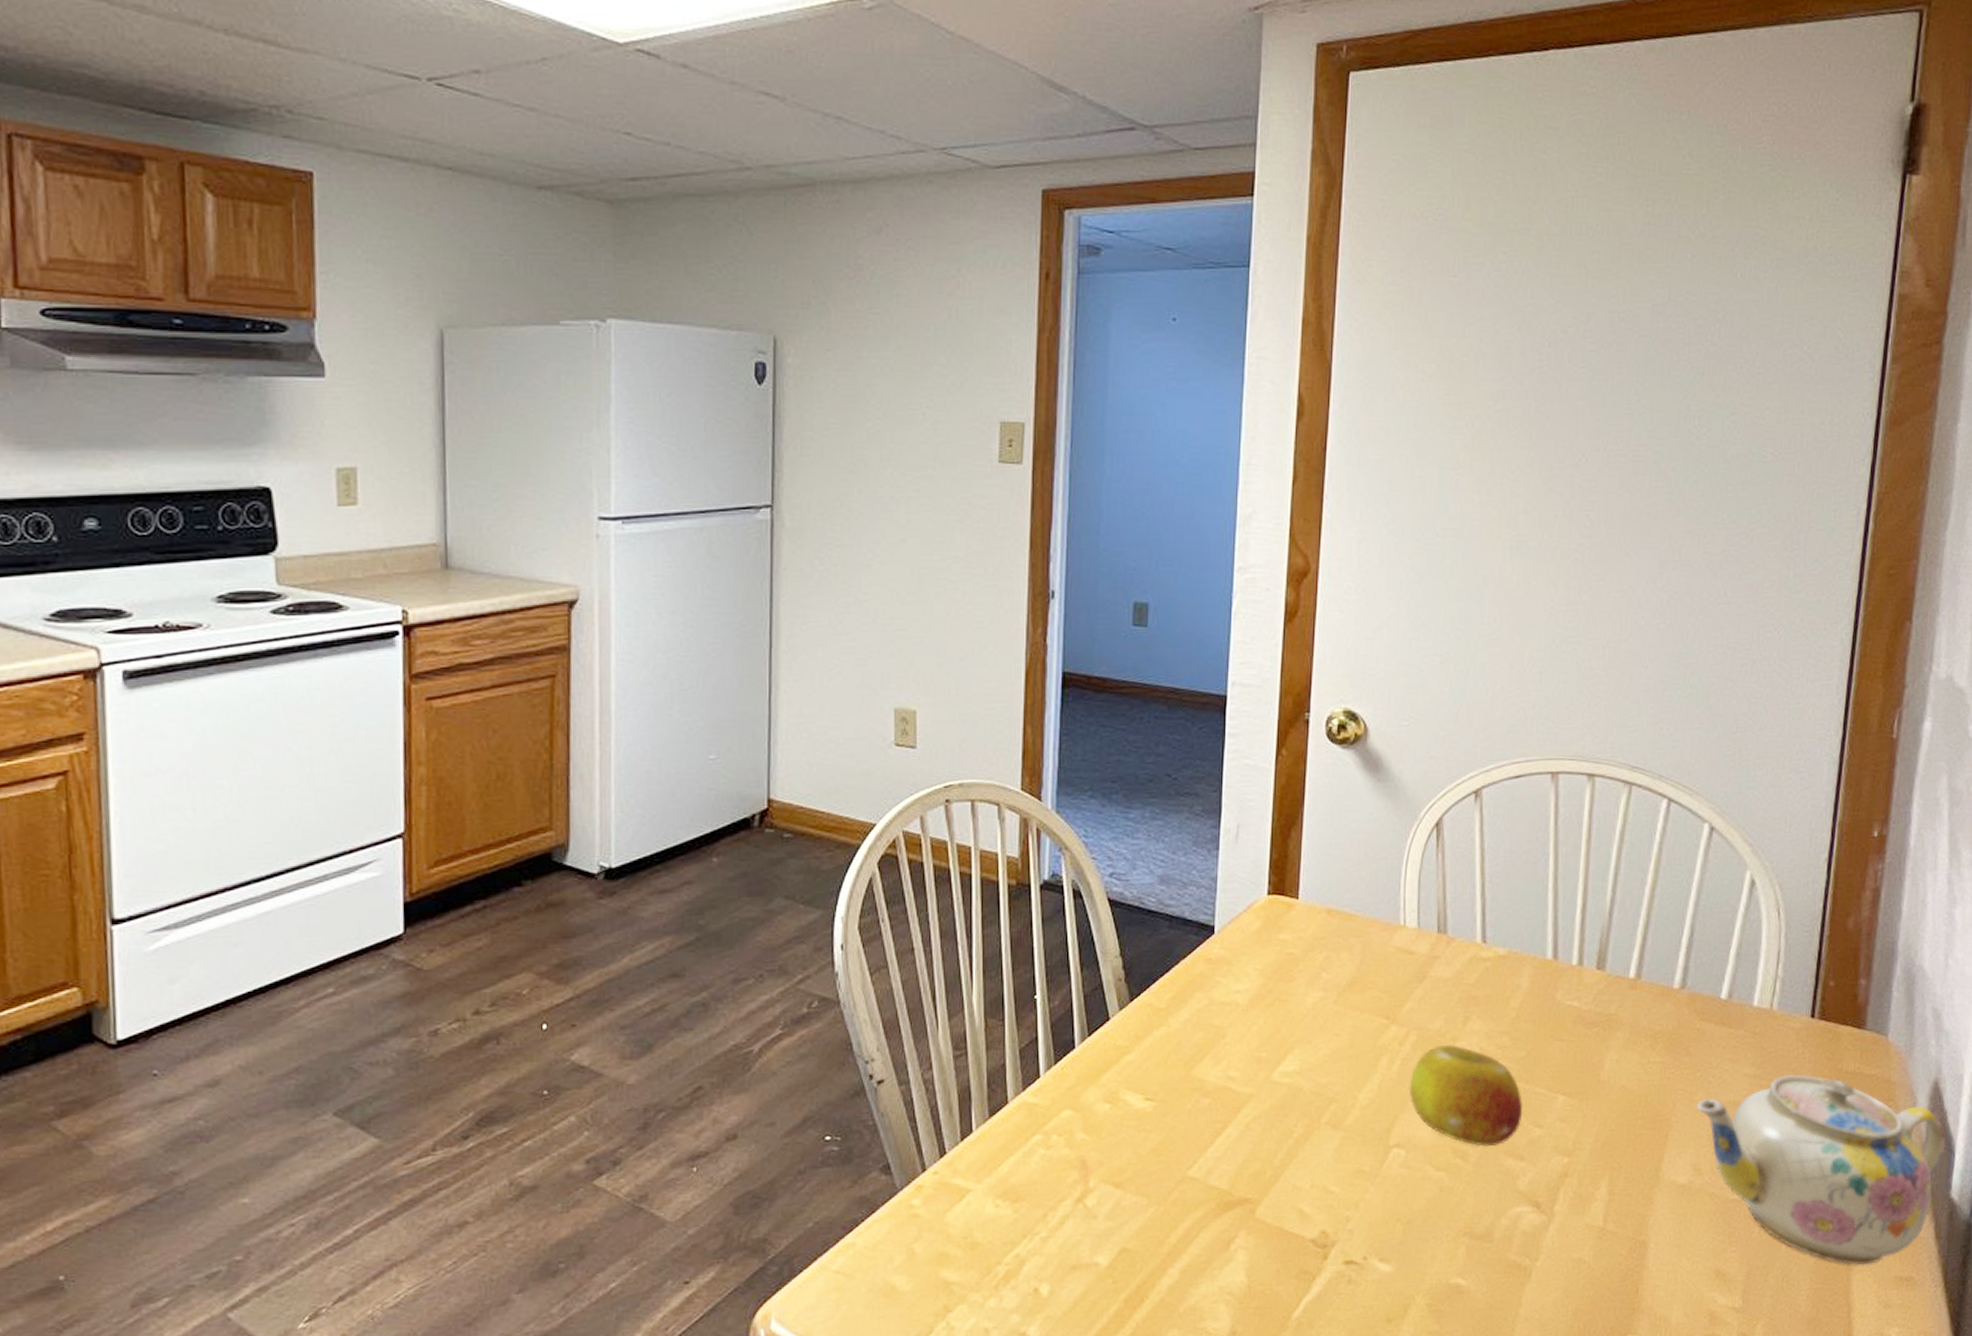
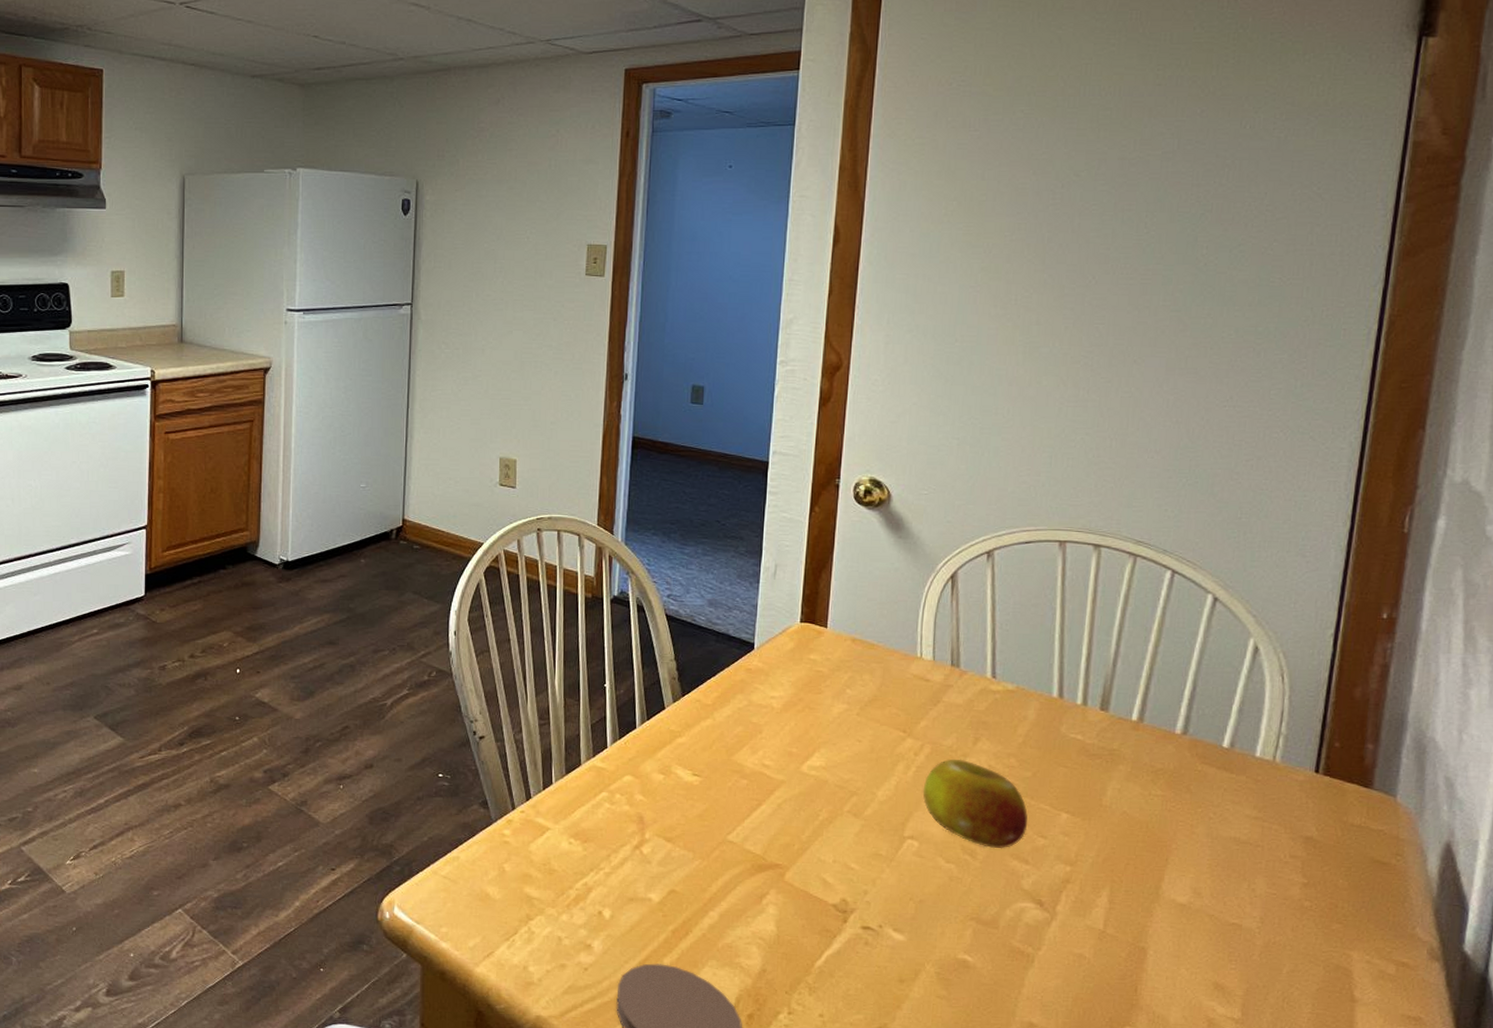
teapot: present [1697,1074,1946,1265] -> none [1197,821,1458,1000]

